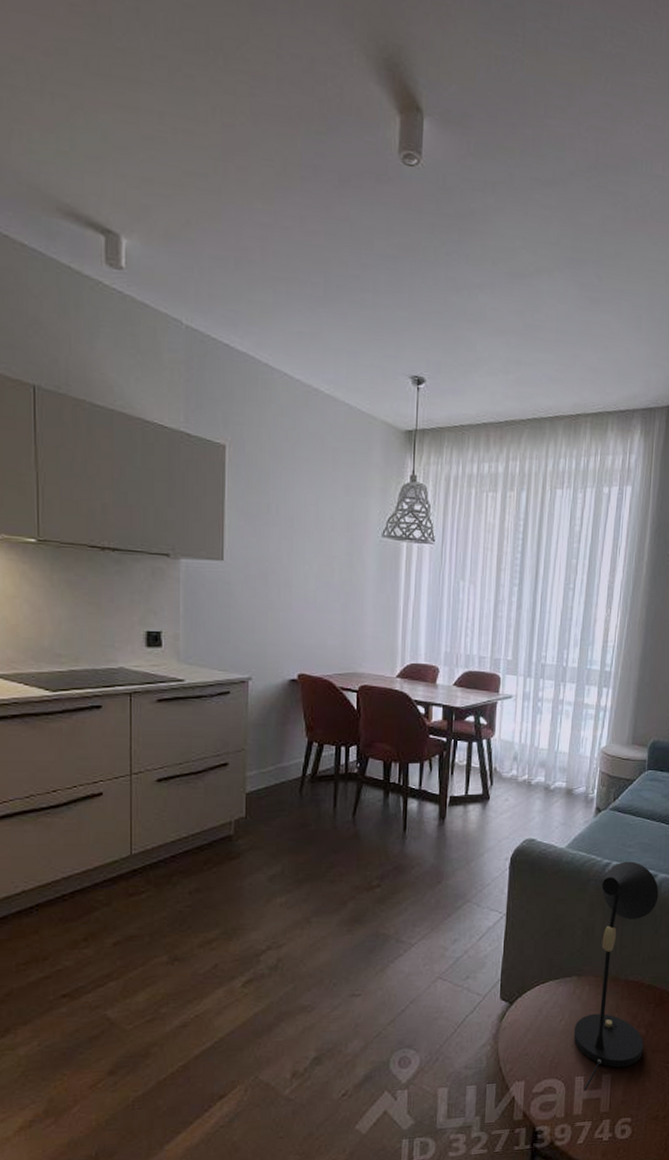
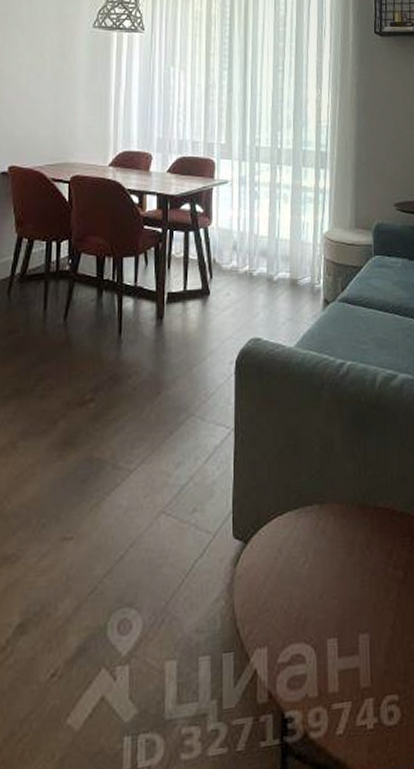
table lamp: present [573,861,659,1090] -> none [320,360,404,657]

